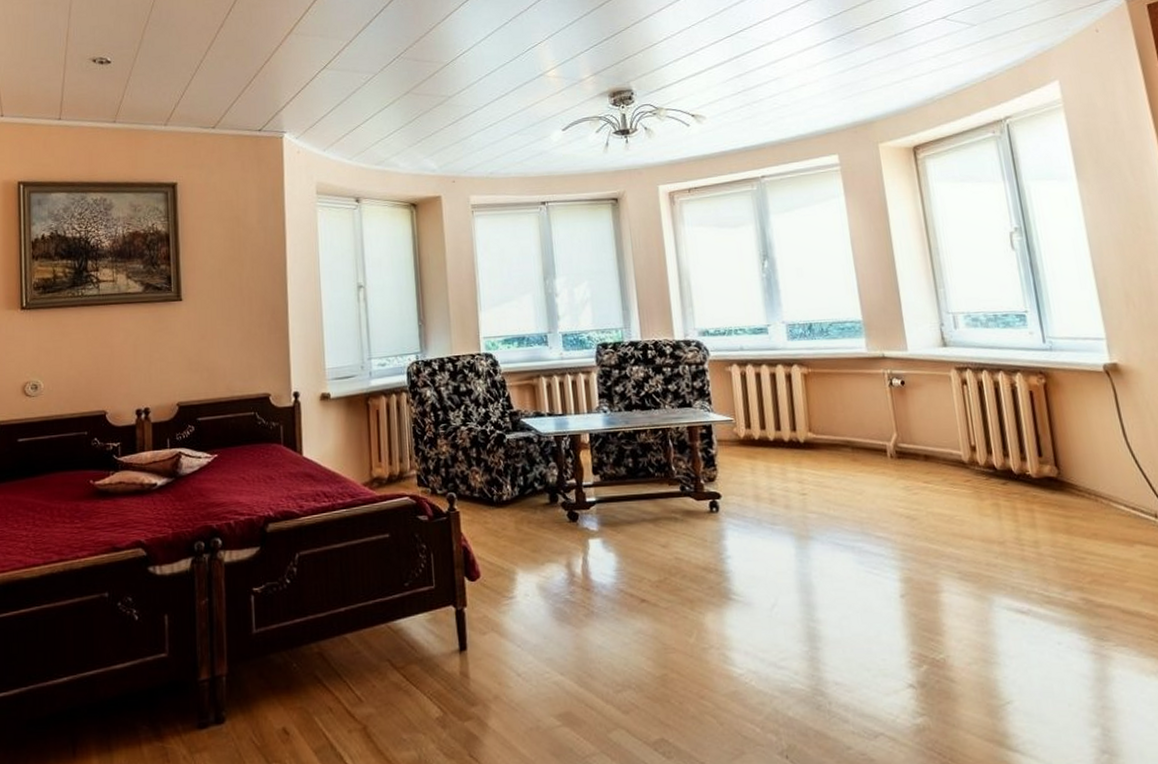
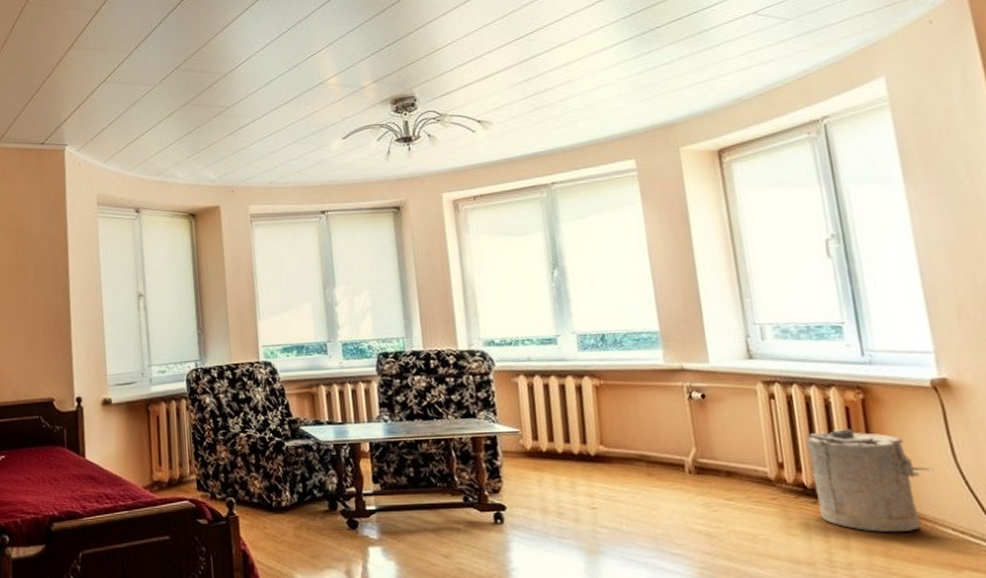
laundry hamper: none [995,412,1108,511] -> present [805,429,934,533]

